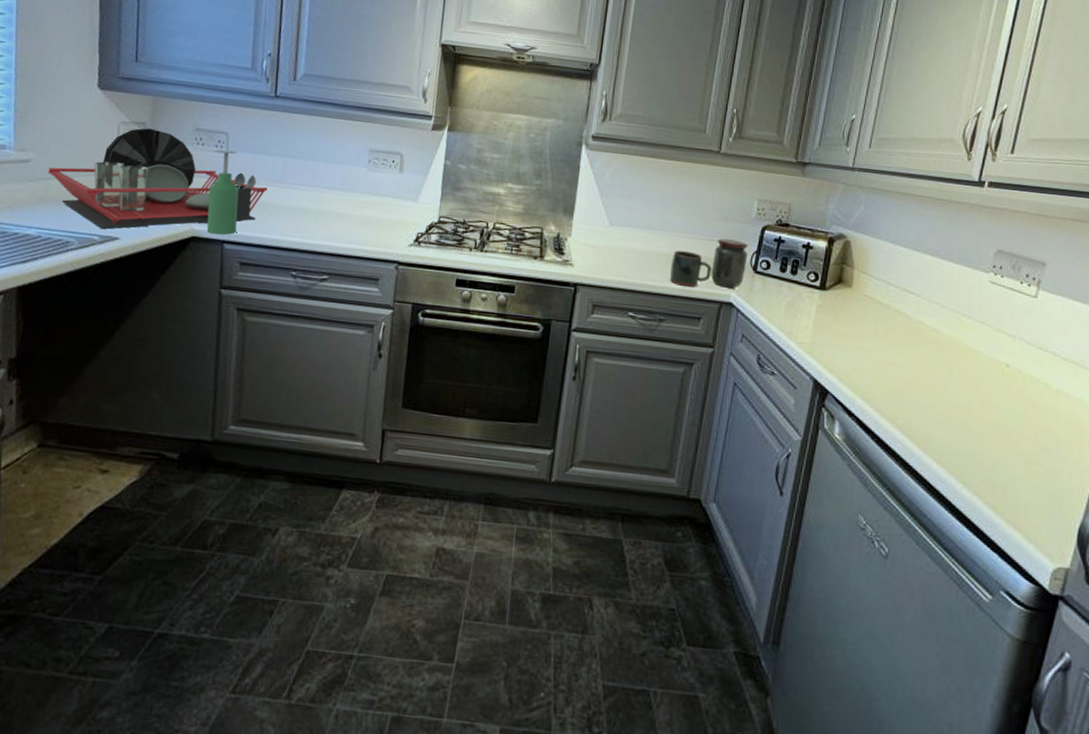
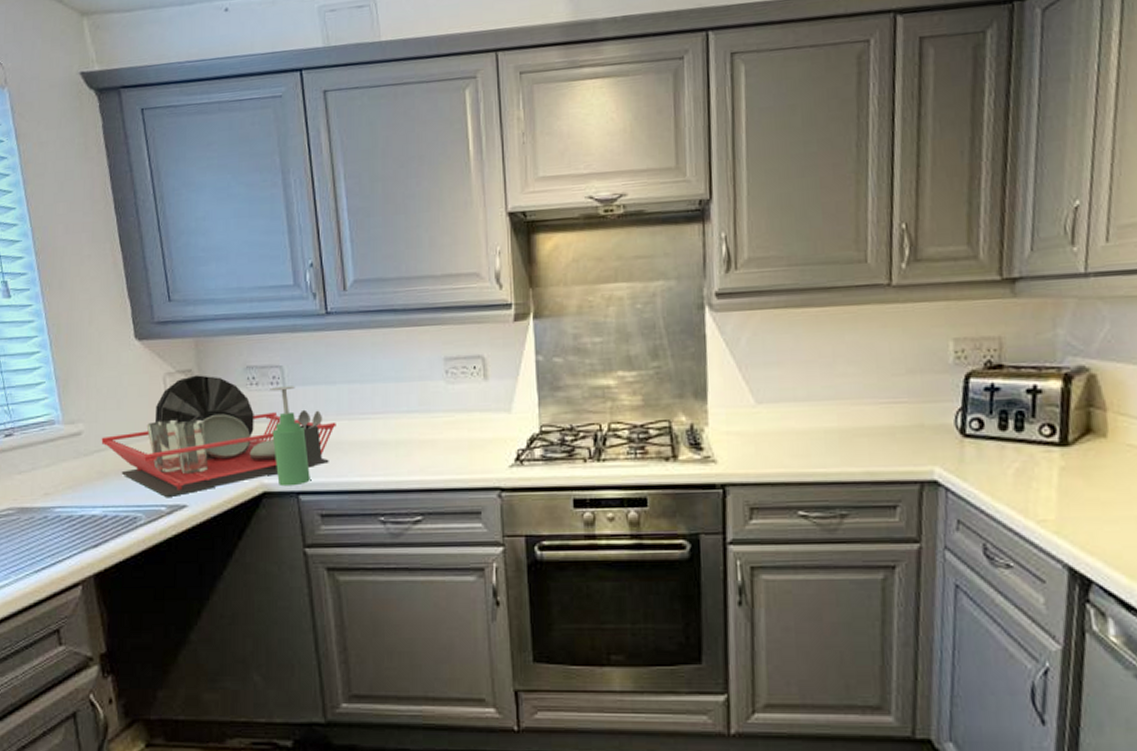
mug: present [670,250,712,287] -> none [845,421,903,468]
jar: present [711,238,748,289] -> none [901,397,950,462]

